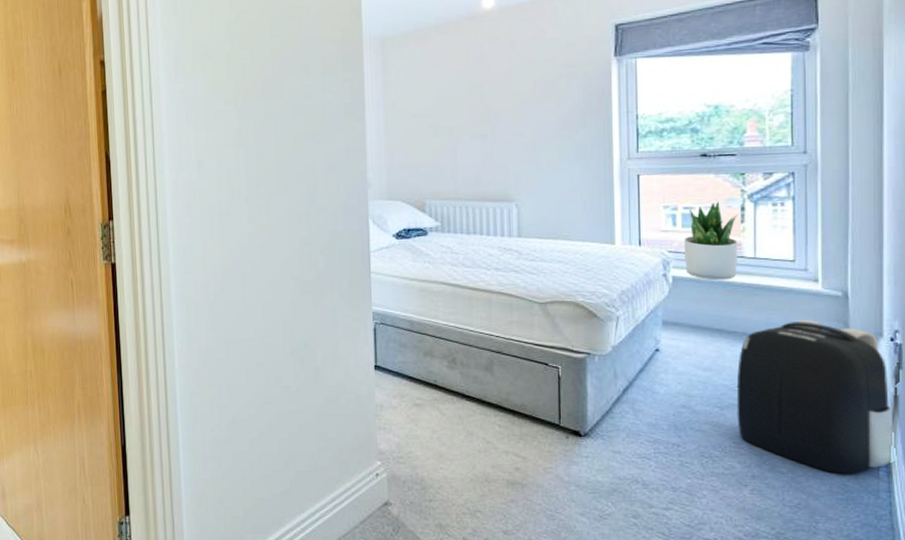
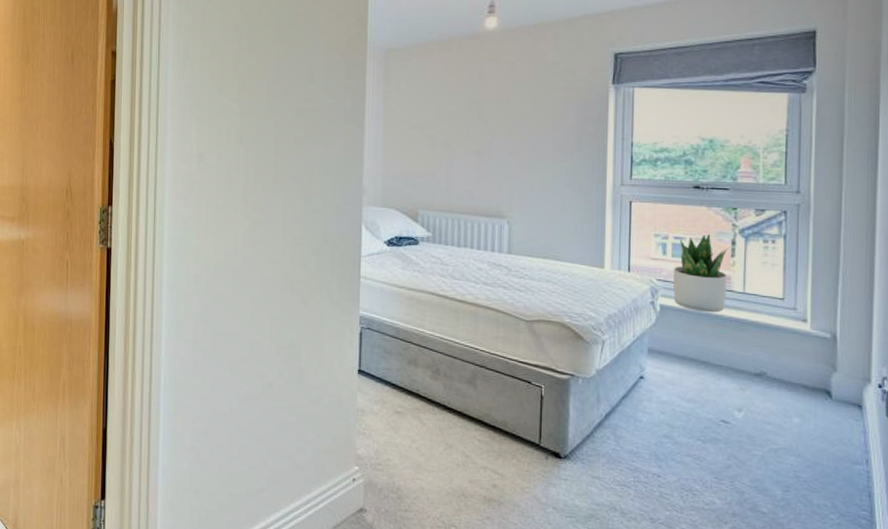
backpack: present [736,319,894,474] -> none [719,358,879,521]

